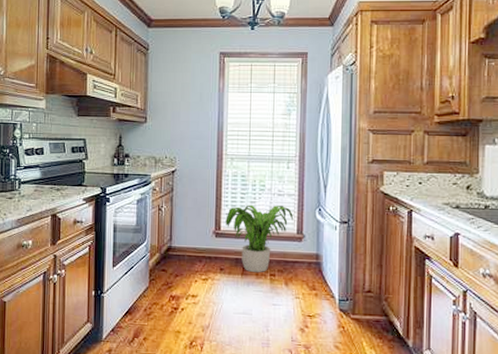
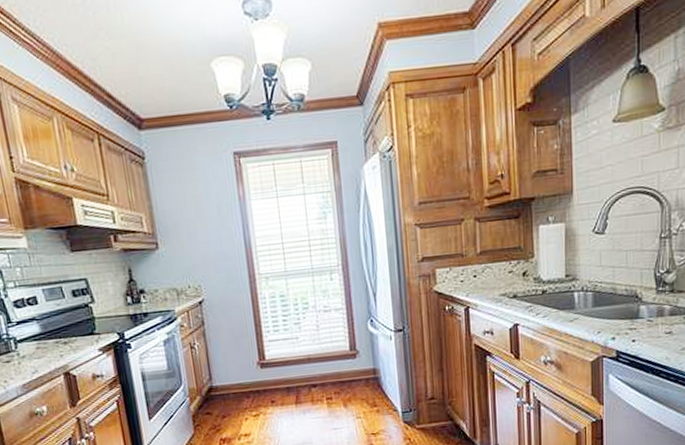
potted plant: present [225,204,293,273] -> none [269,322,344,400]

